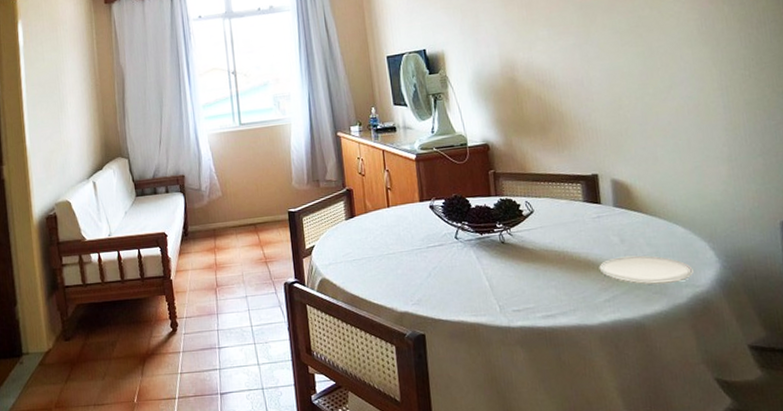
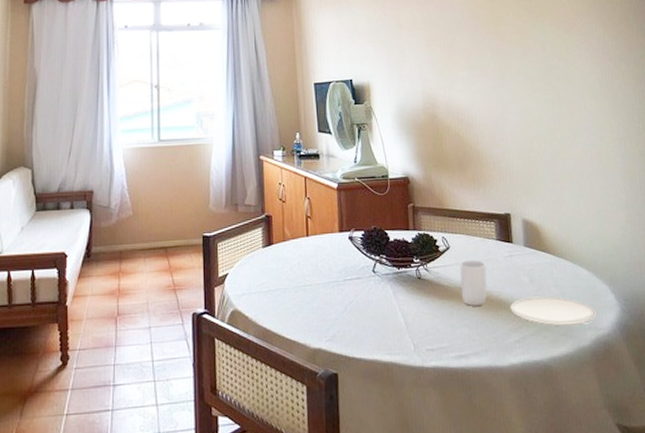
cup: none [545,223,575,268] -> present [460,260,488,306]

